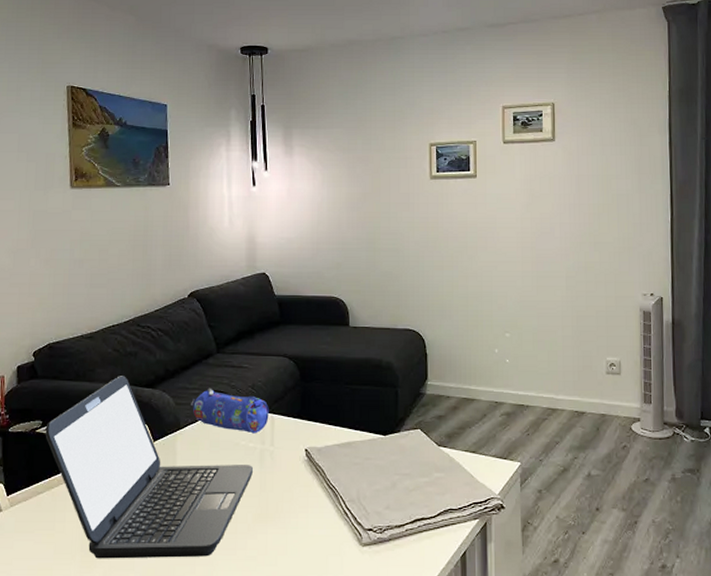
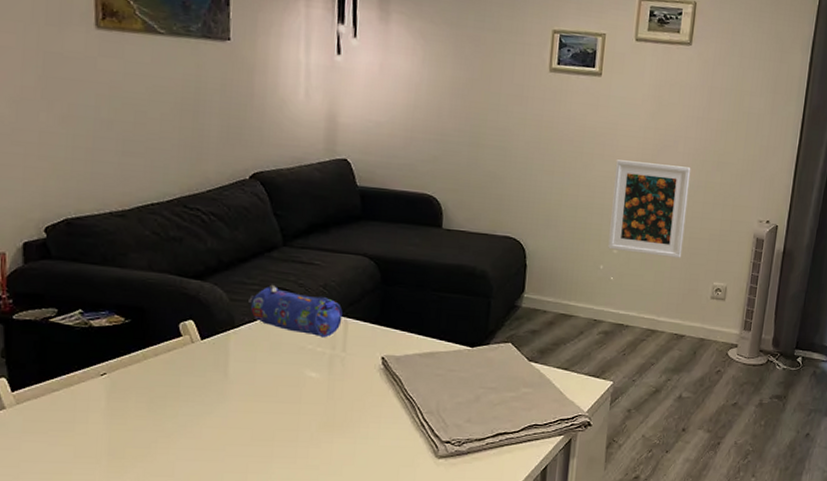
laptop: present [45,376,253,559] -> none [61,263,320,465]
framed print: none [498,250,572,336] -> present [608,159,691,258]

